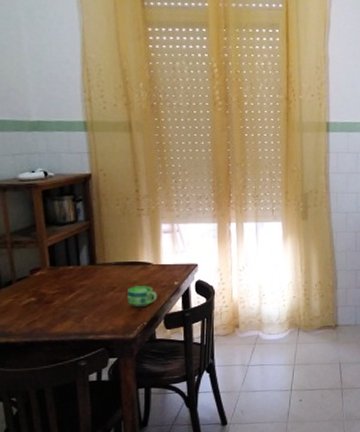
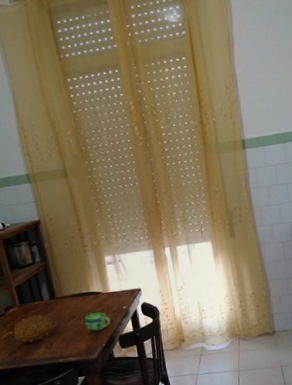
fruit: none [37,280,91,313] -> present [13,314,55,343]

